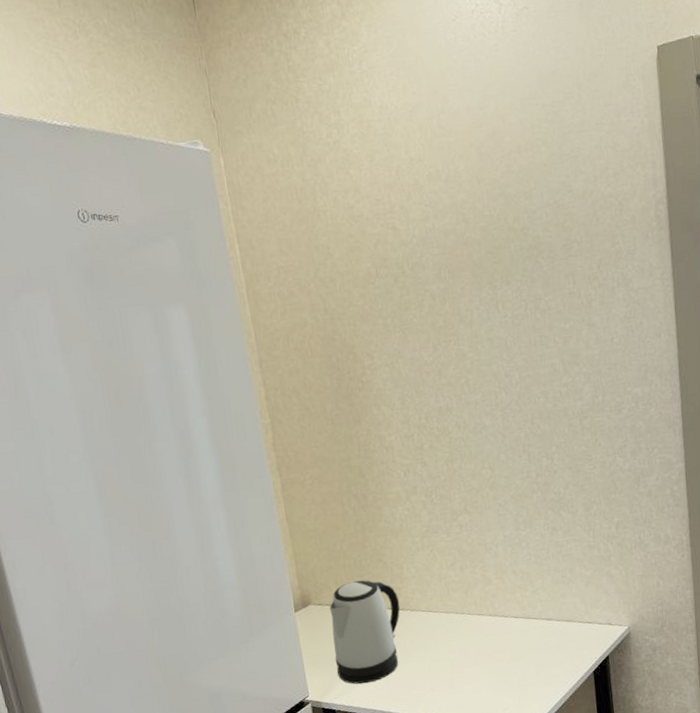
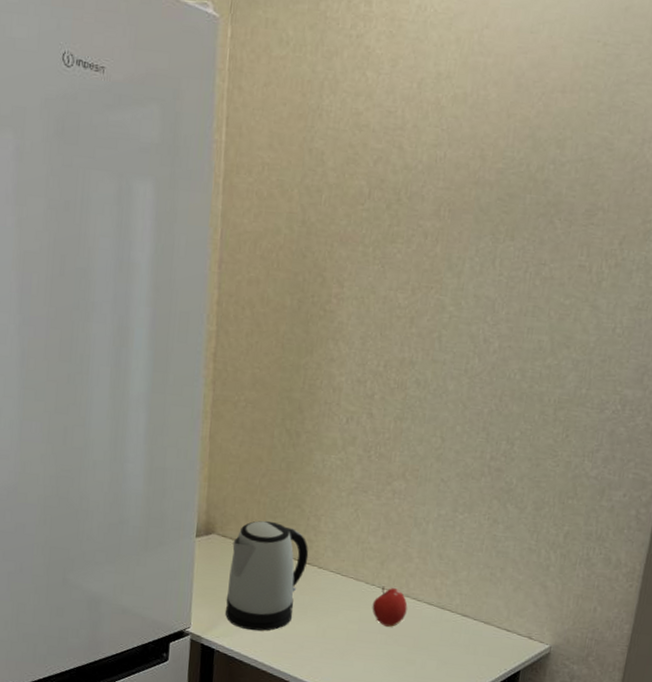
fruit: none [466,611,498,648] -> present [372,586,408,627]

